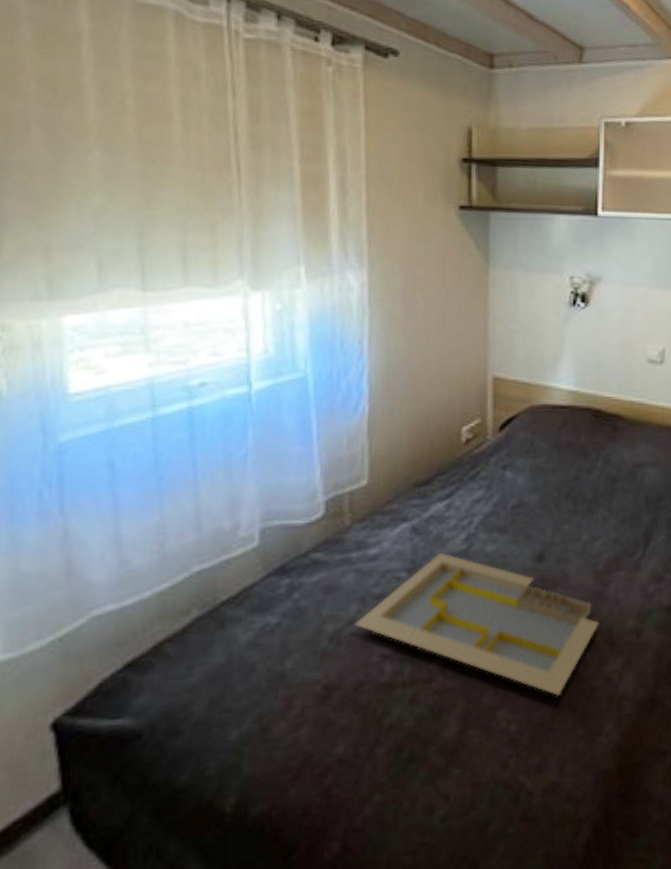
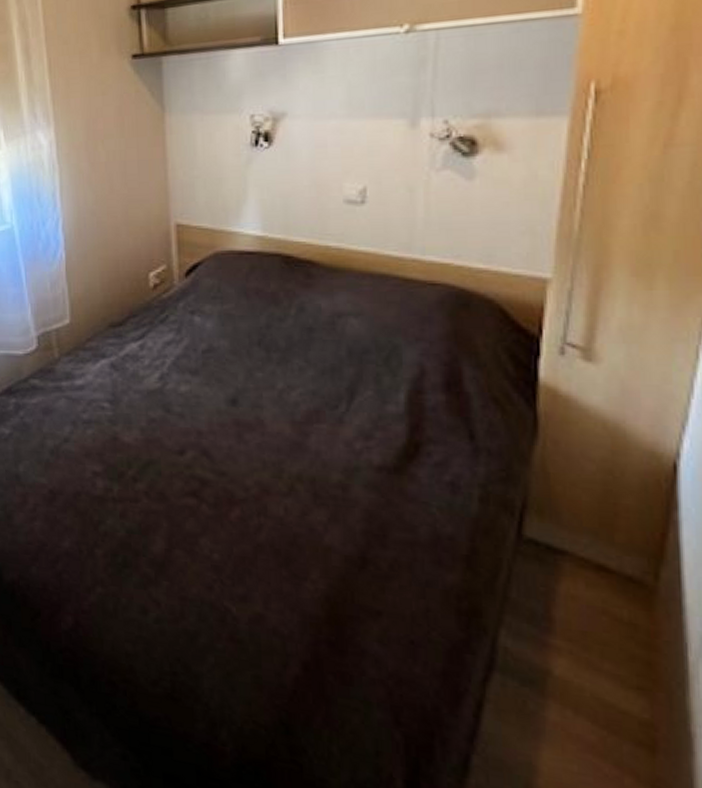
serving tray: present [354,552,599,696] -> none [69,388,300,535]

